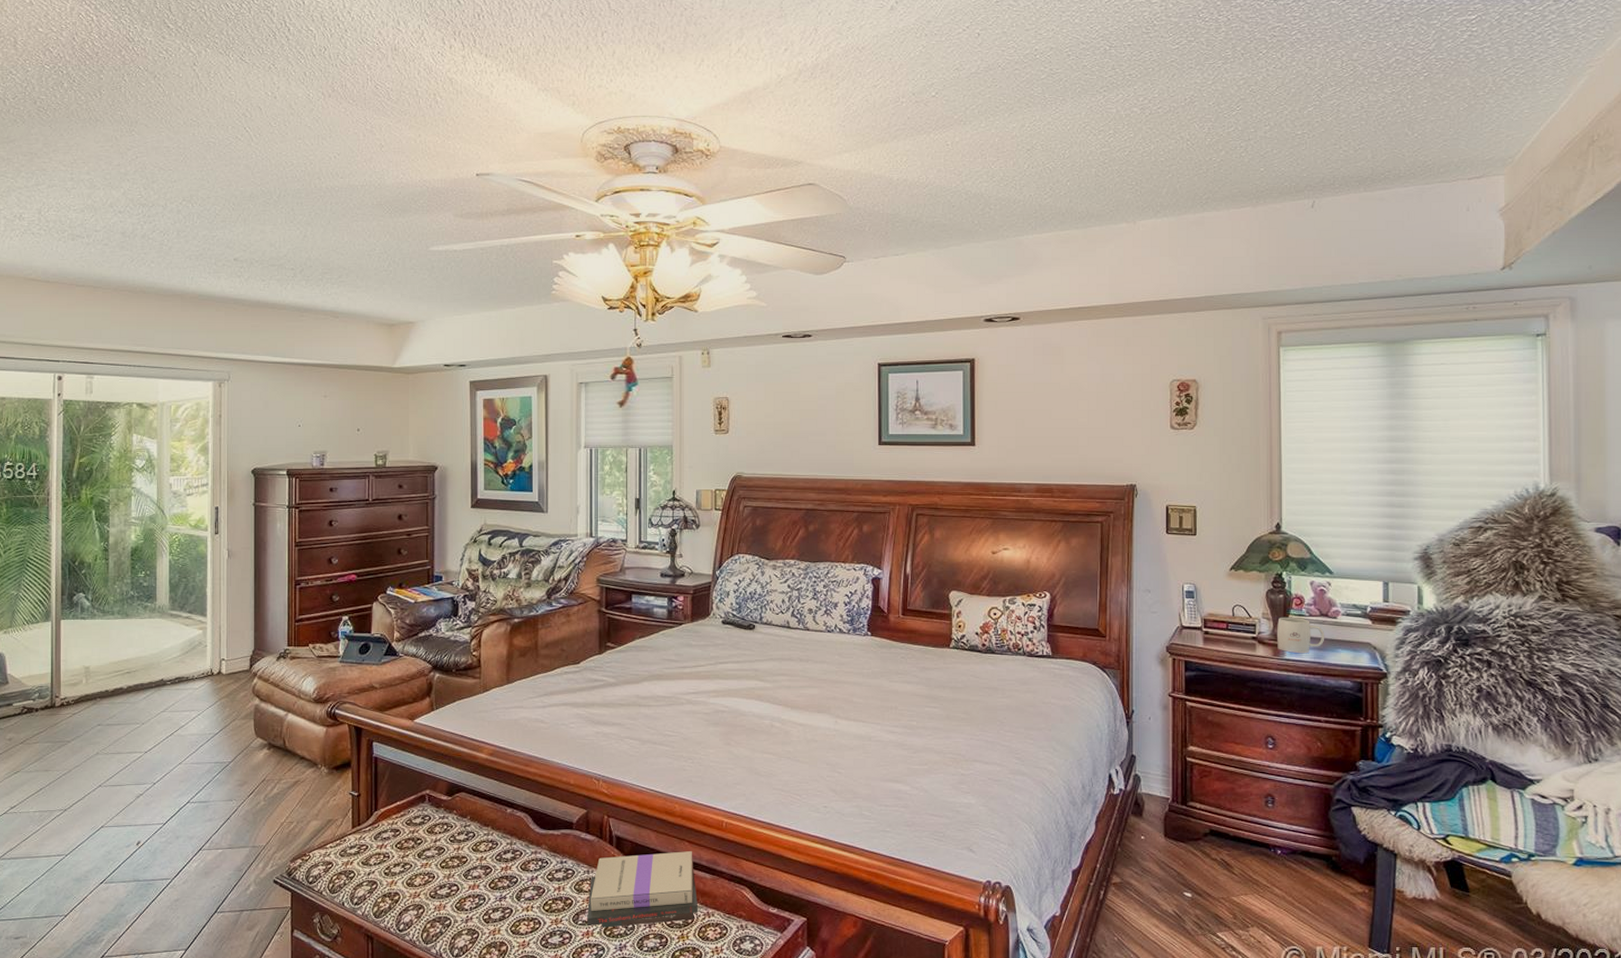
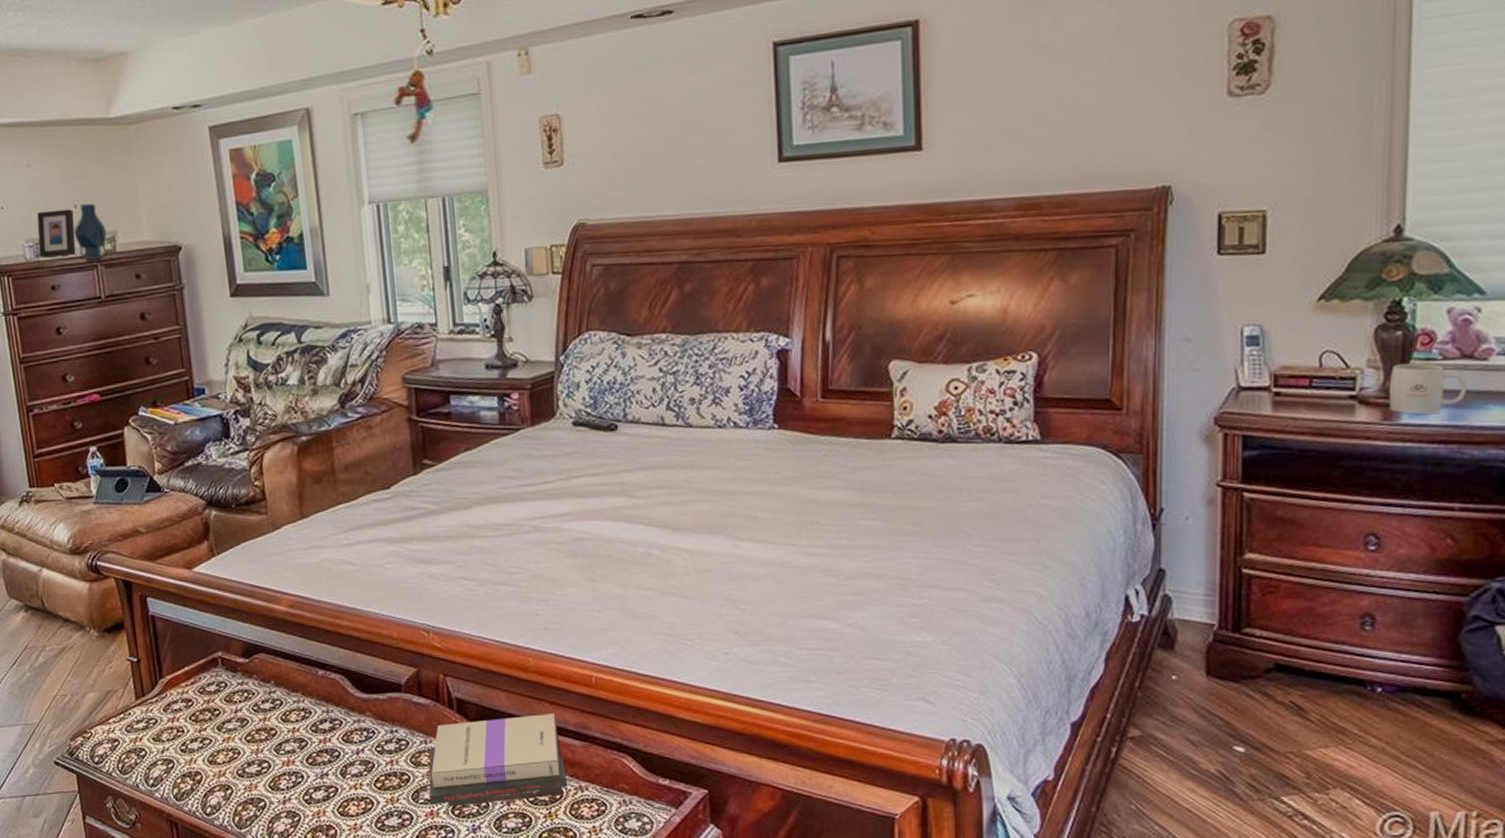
picture frame: none [324,431,356,467] -> present [36,209,76,258]
vase: none [354,429,380,473] -> present [73,203,107,263]

